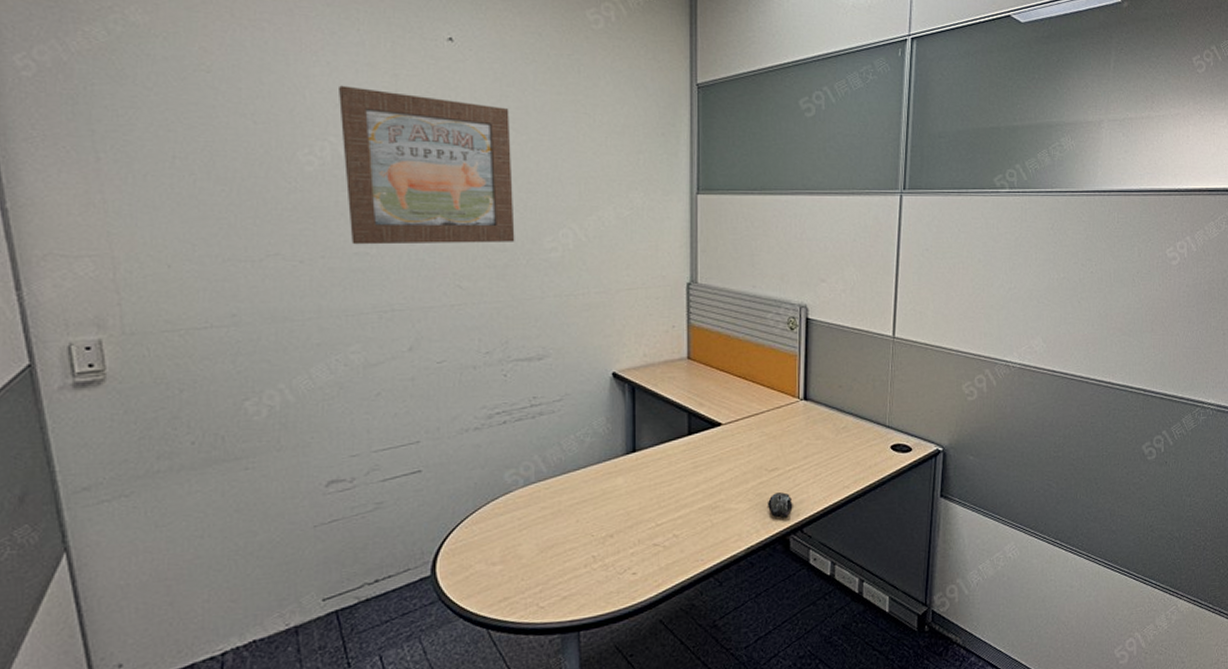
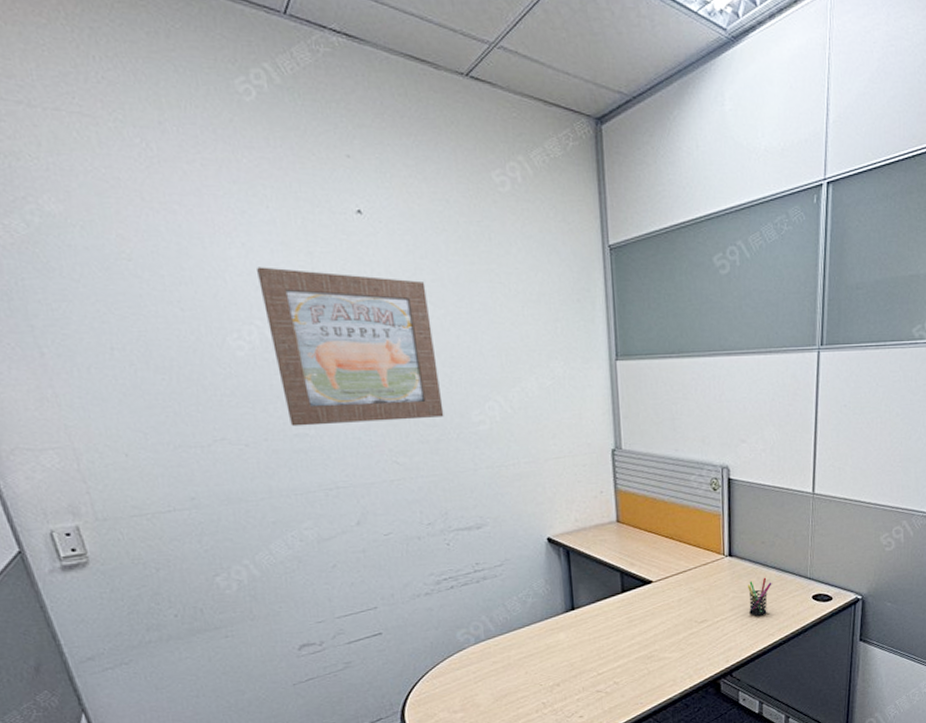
computer mouse: present [768,492,793,518] -> none [699,641,722,665]
pen holder: none [822,424,849,467] -> present [747,577,772,617]

